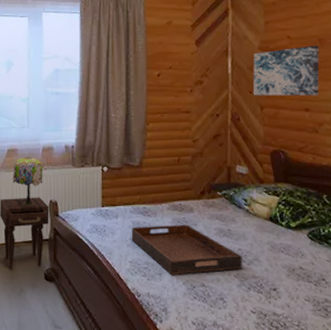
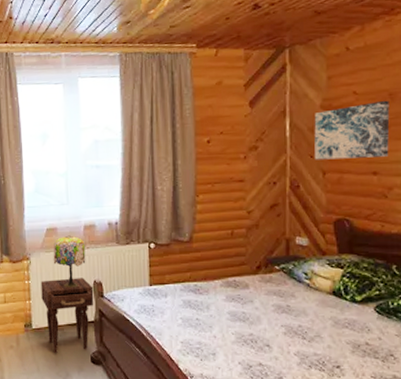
serving tray: present [131,224,243,276] -> none [181,301,303,356]

